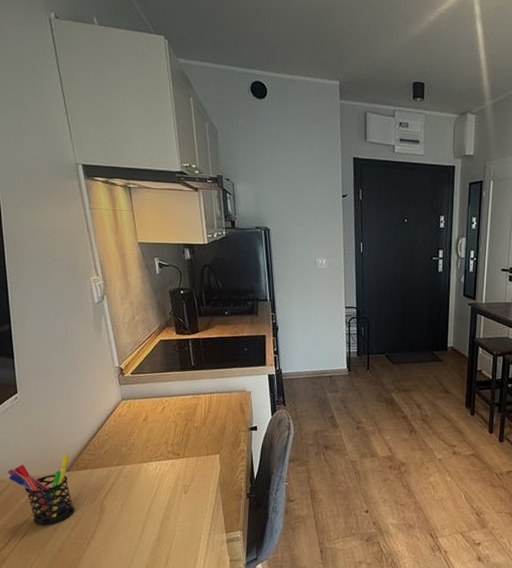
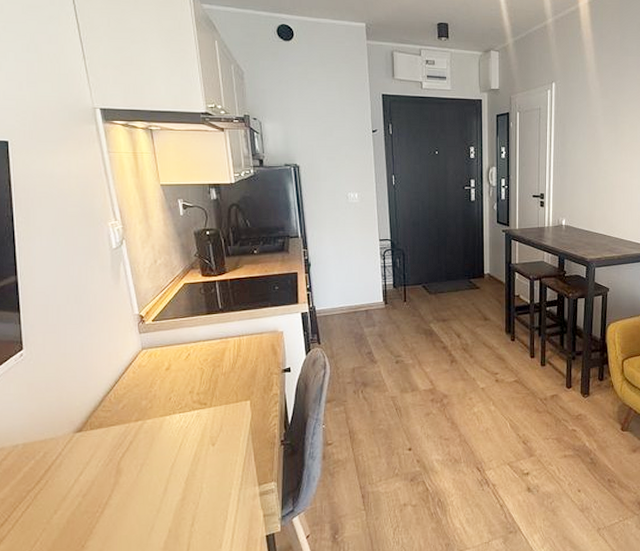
pen holder: present [7,454,75,526] -> none [9,413,88,495]

